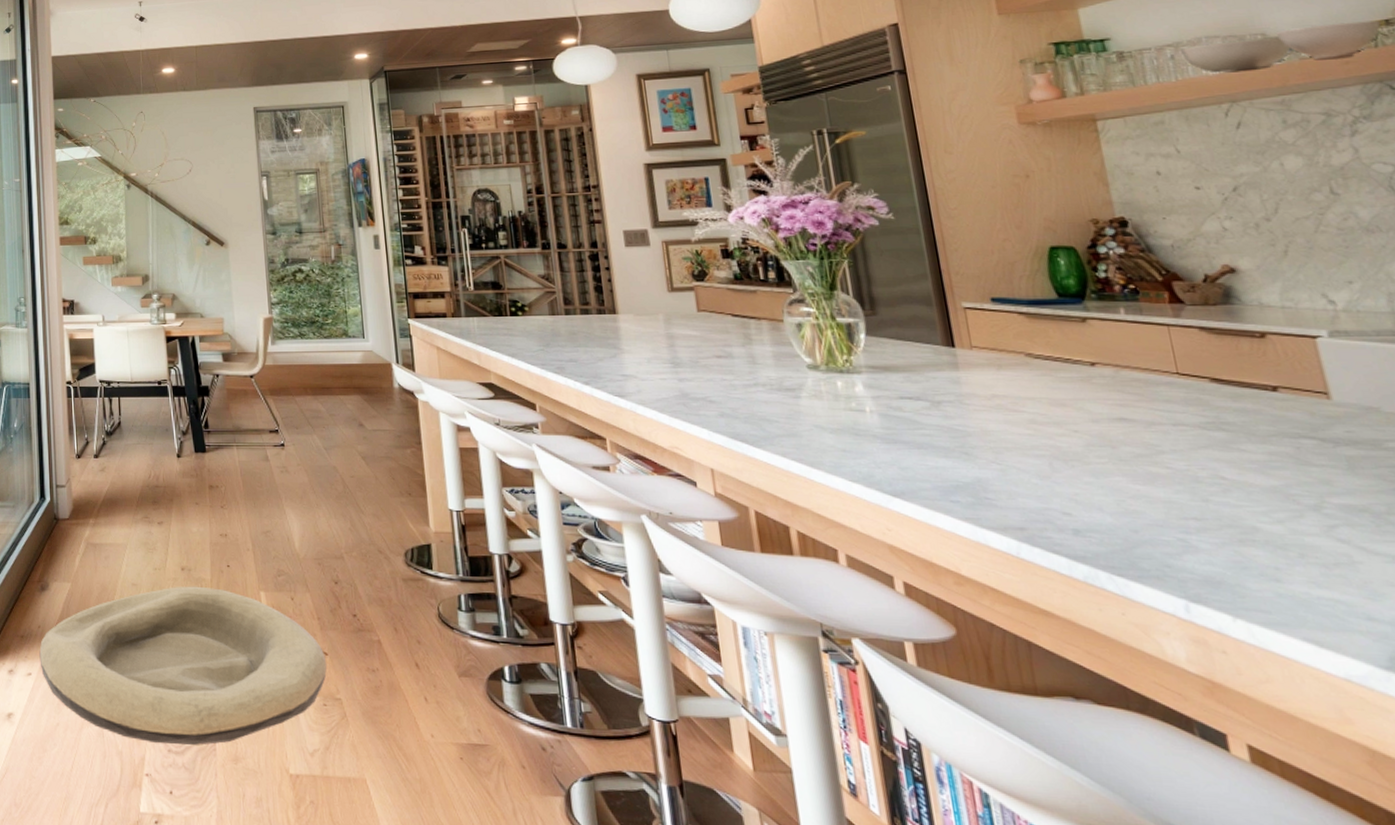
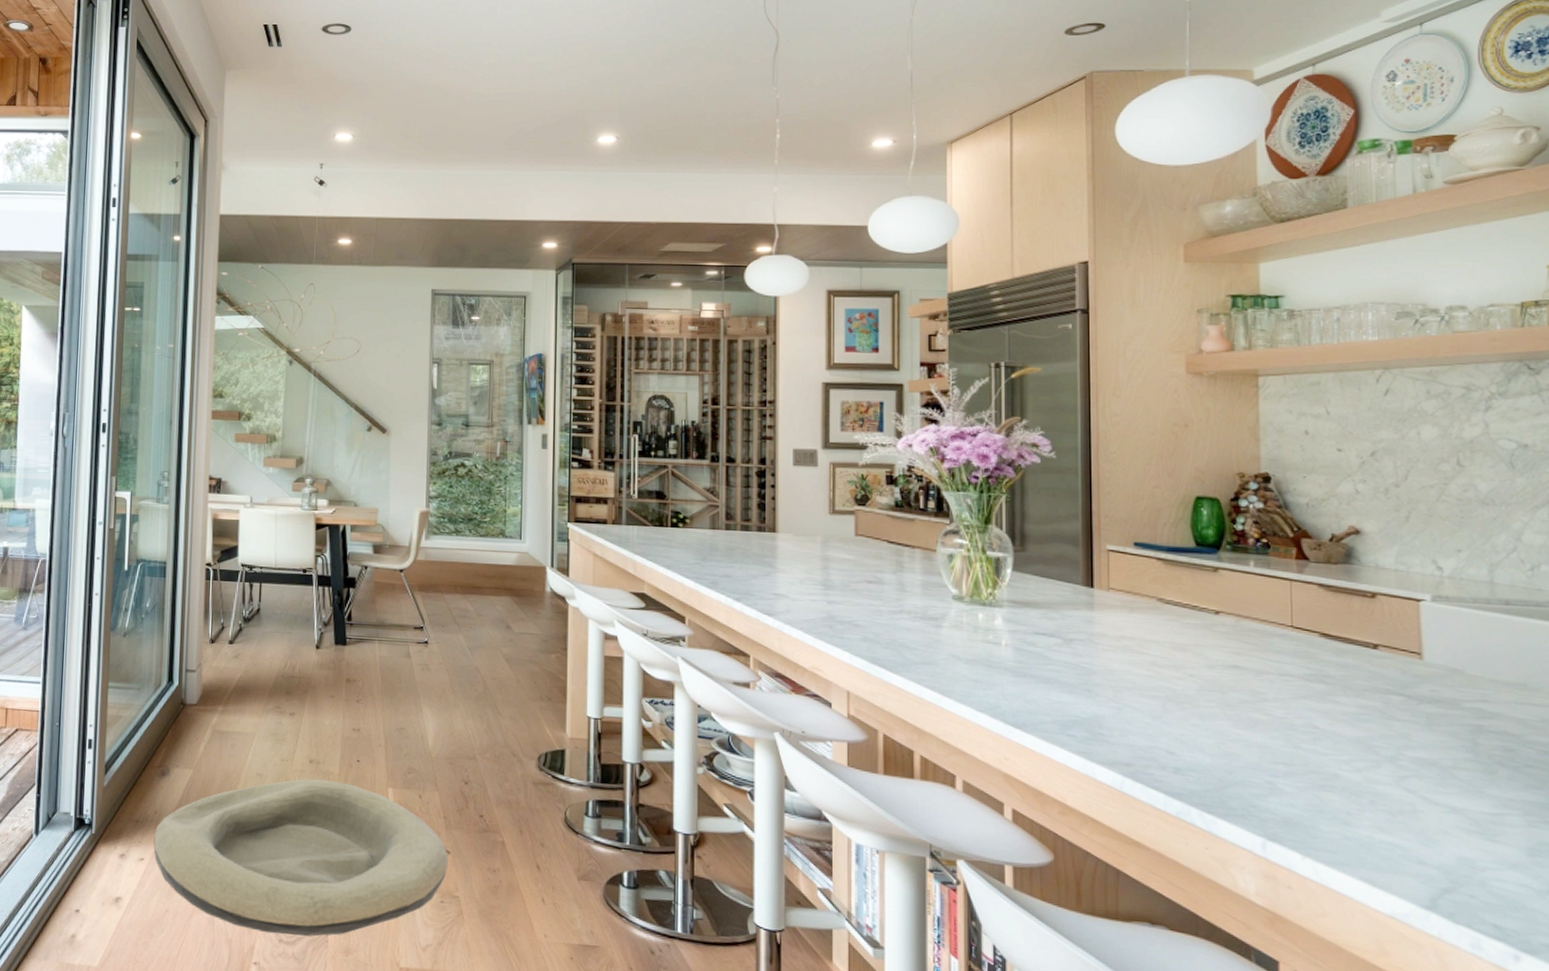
bowl: present [1179,38,1291,74] -> none [1345,309,1447,340]
bowl: present [1275,20,1382,60] -> none [1435,300,1531,336]

